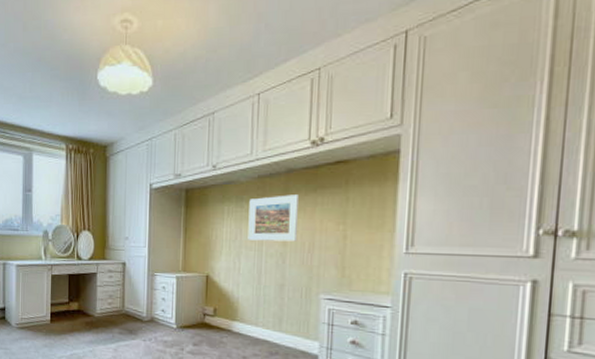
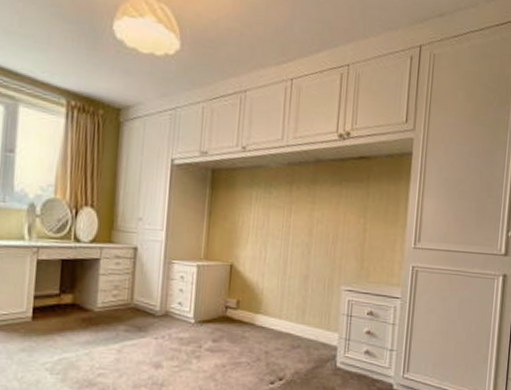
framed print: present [248,195,299,242] -> none [275,184,325,233]

